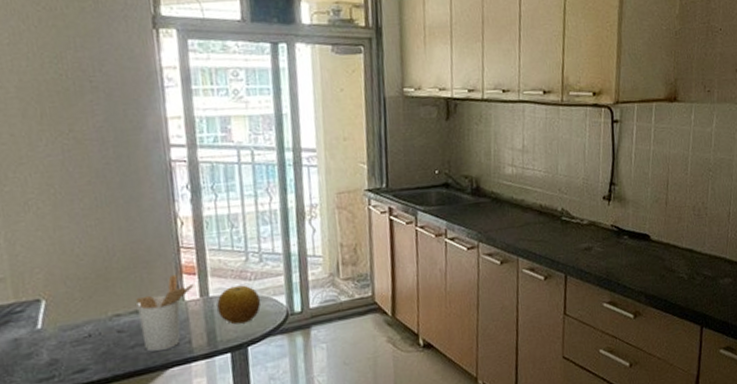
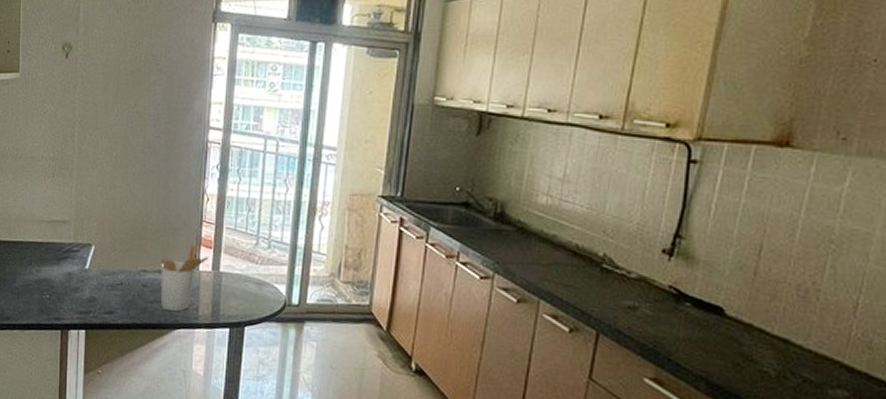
fruit: present [217,285,261,325] -> none [225,266,264,304]

